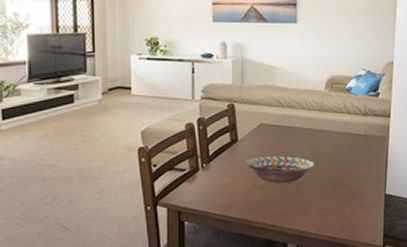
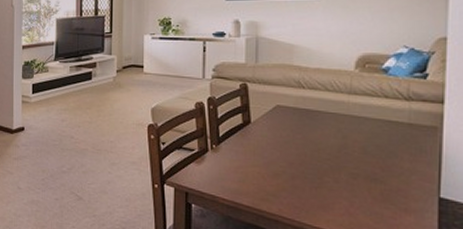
decorative bowl: present [246,156,315,184] -> none [260,141,342,174]

